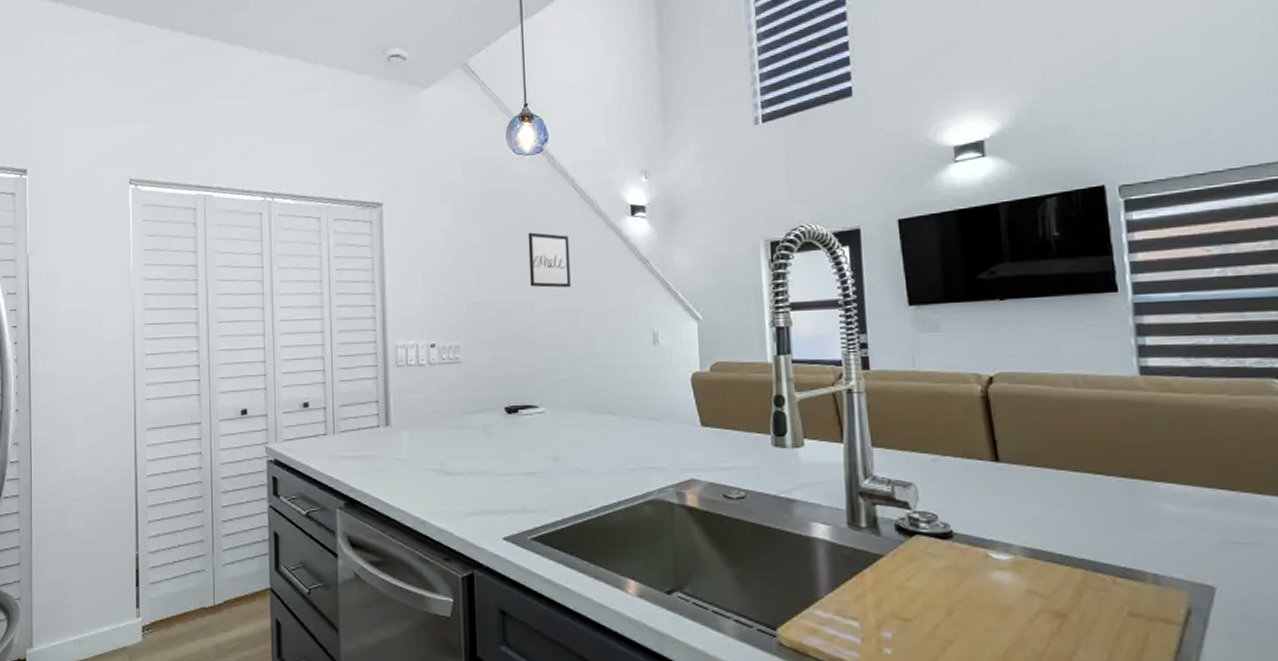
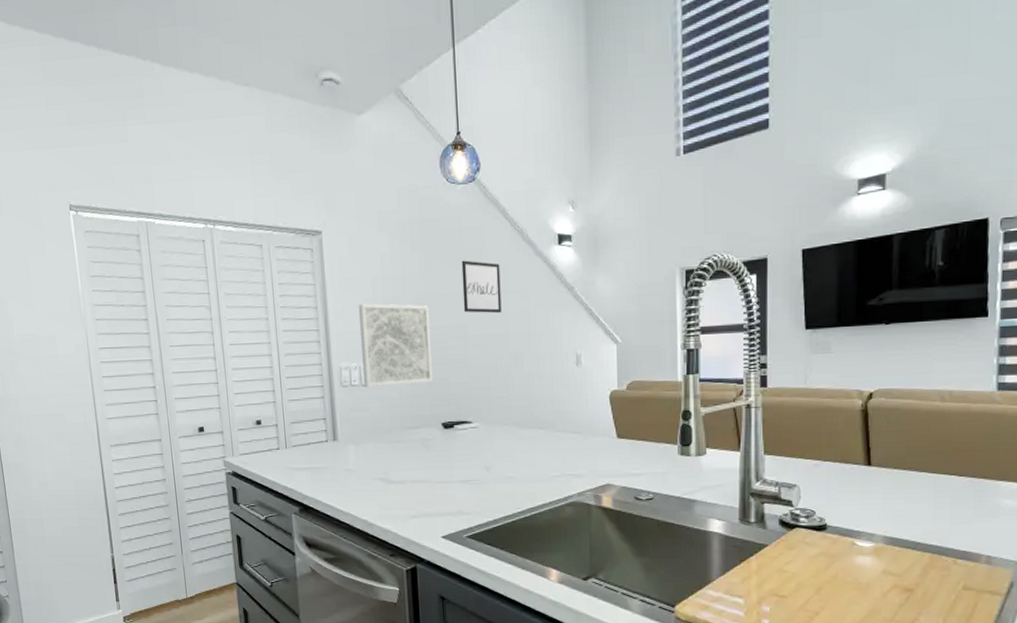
wall art: none [417,277,495,368] -> present [358,303,432,388]

